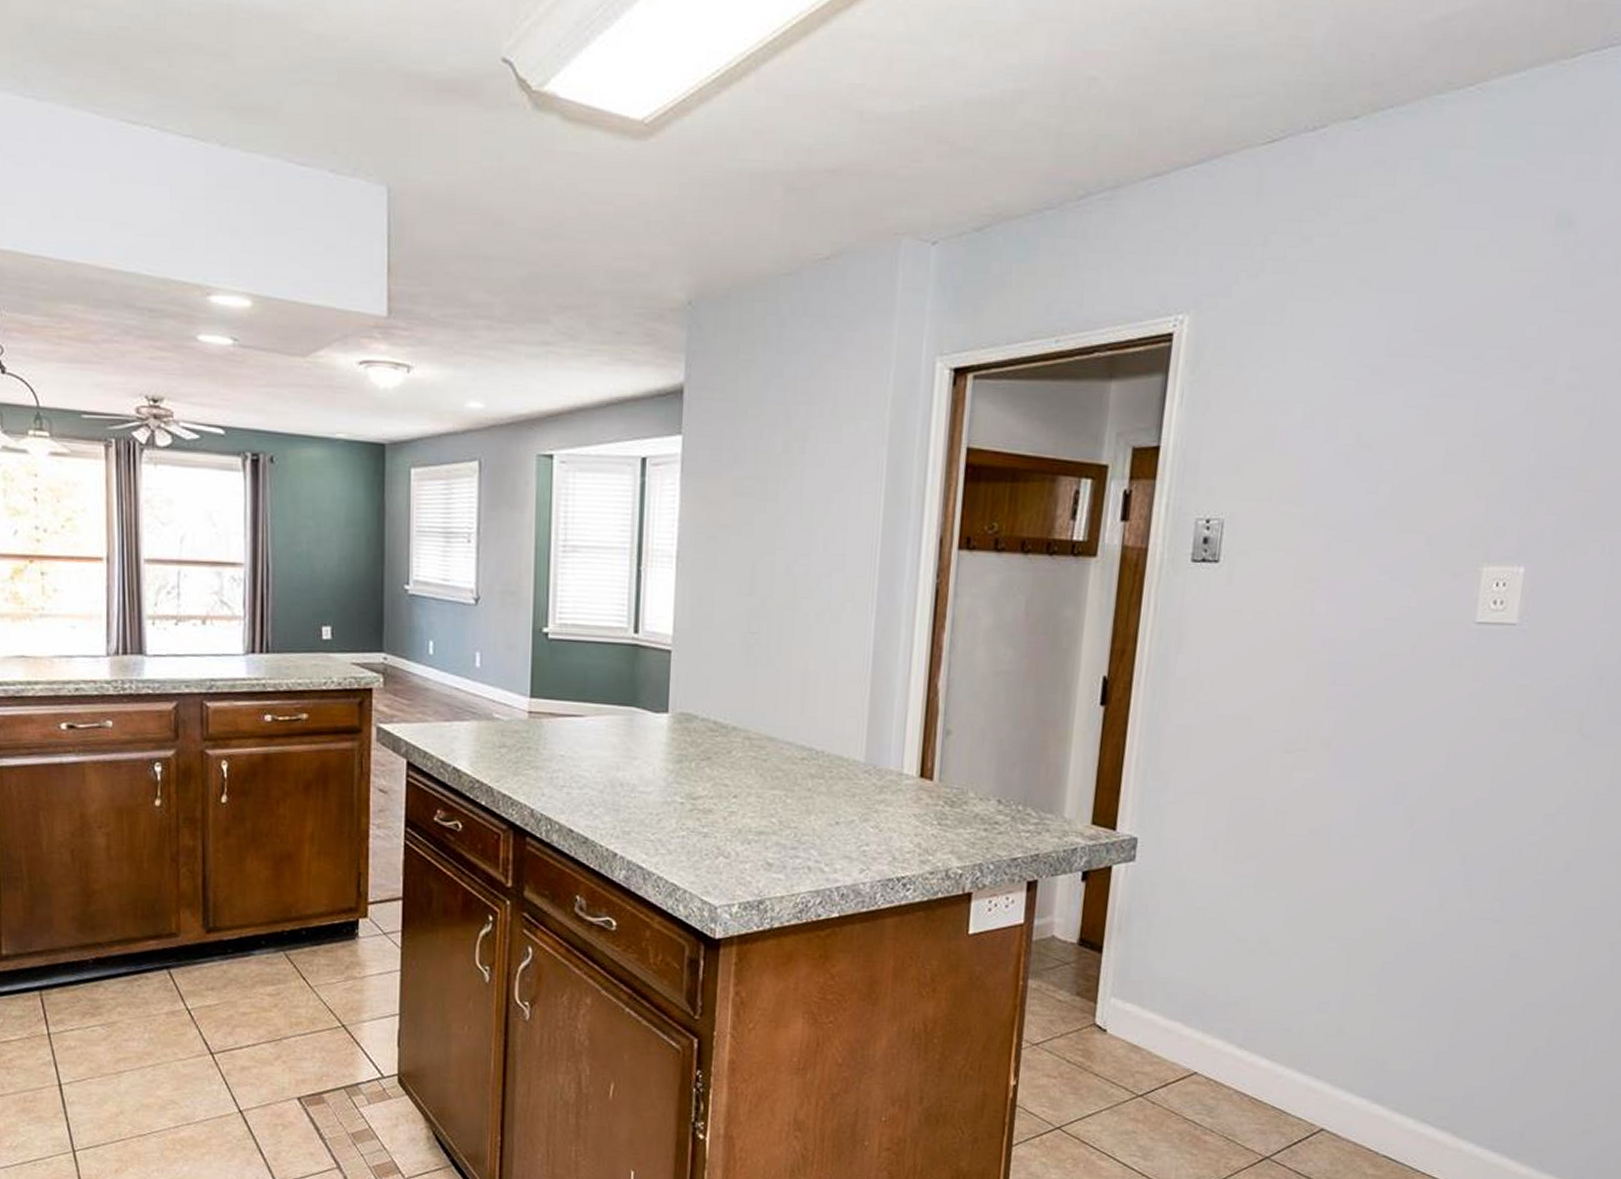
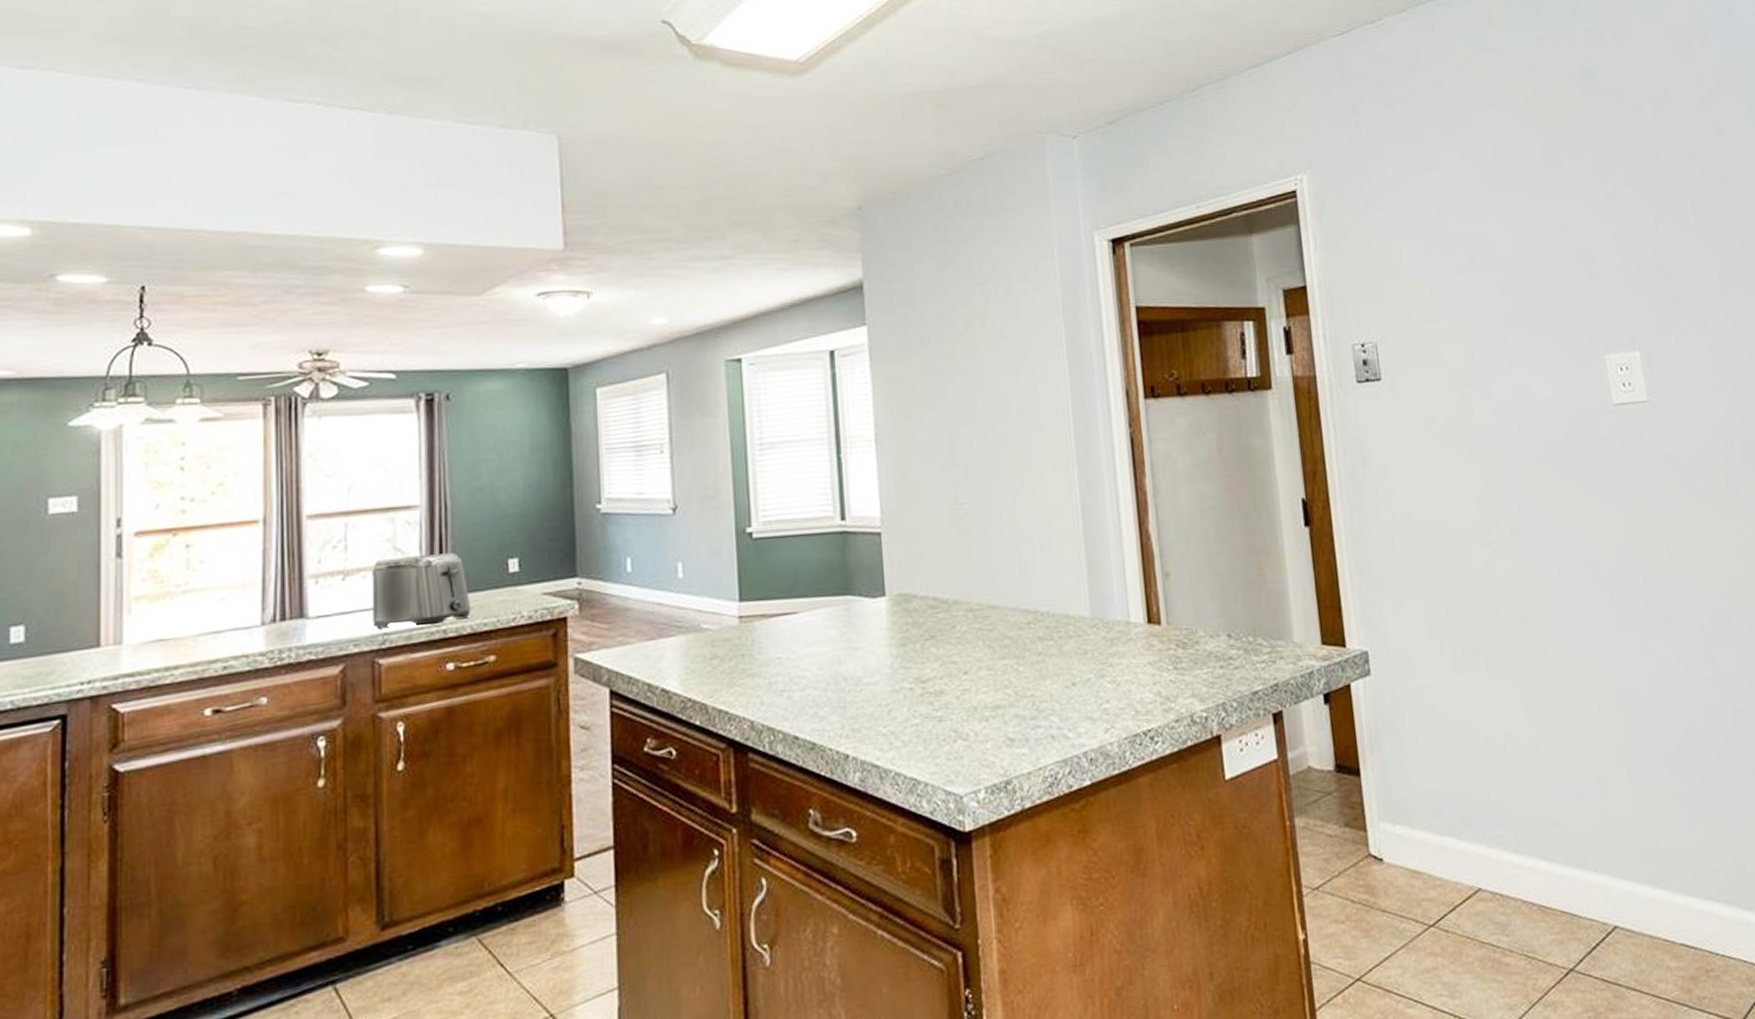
toaster: none [201,610,287,678] -> present [371,553,471,629]

